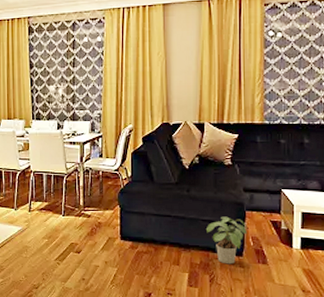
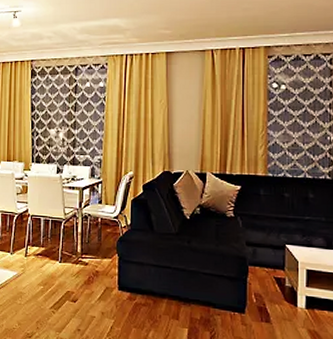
potted plant: present [205,216,249,265] -> none [206,270,251,322]

